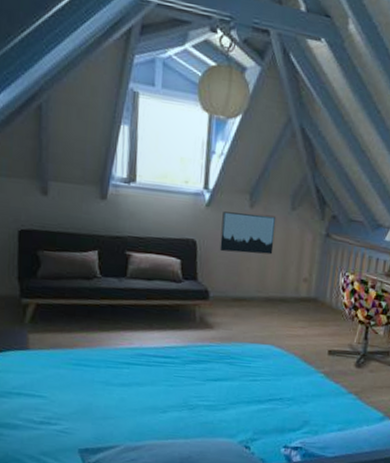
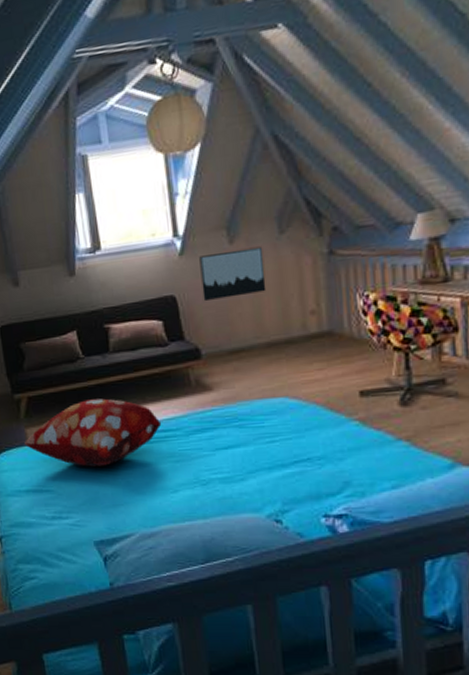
decorative pillow: none [25,317,163,381] -> present [25,398,162,467]

